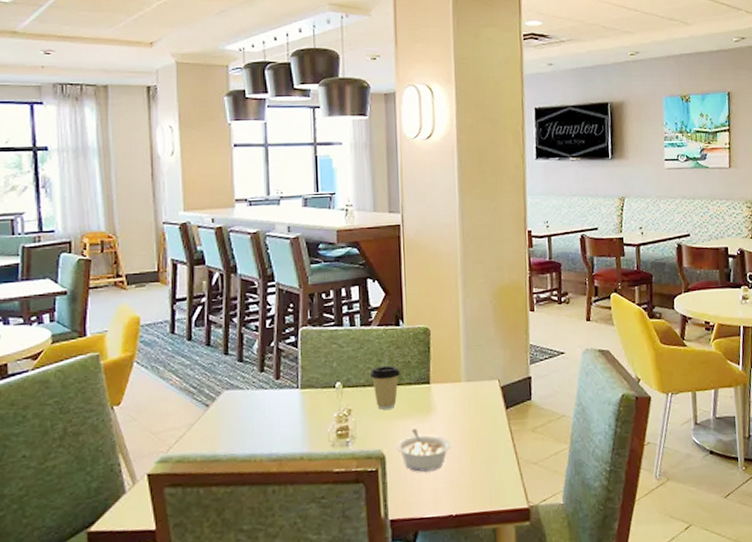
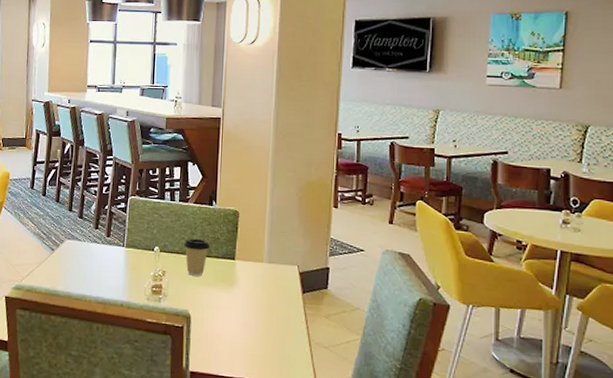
legume: present [396,428,452,472] -> none [200,296,250,337]

